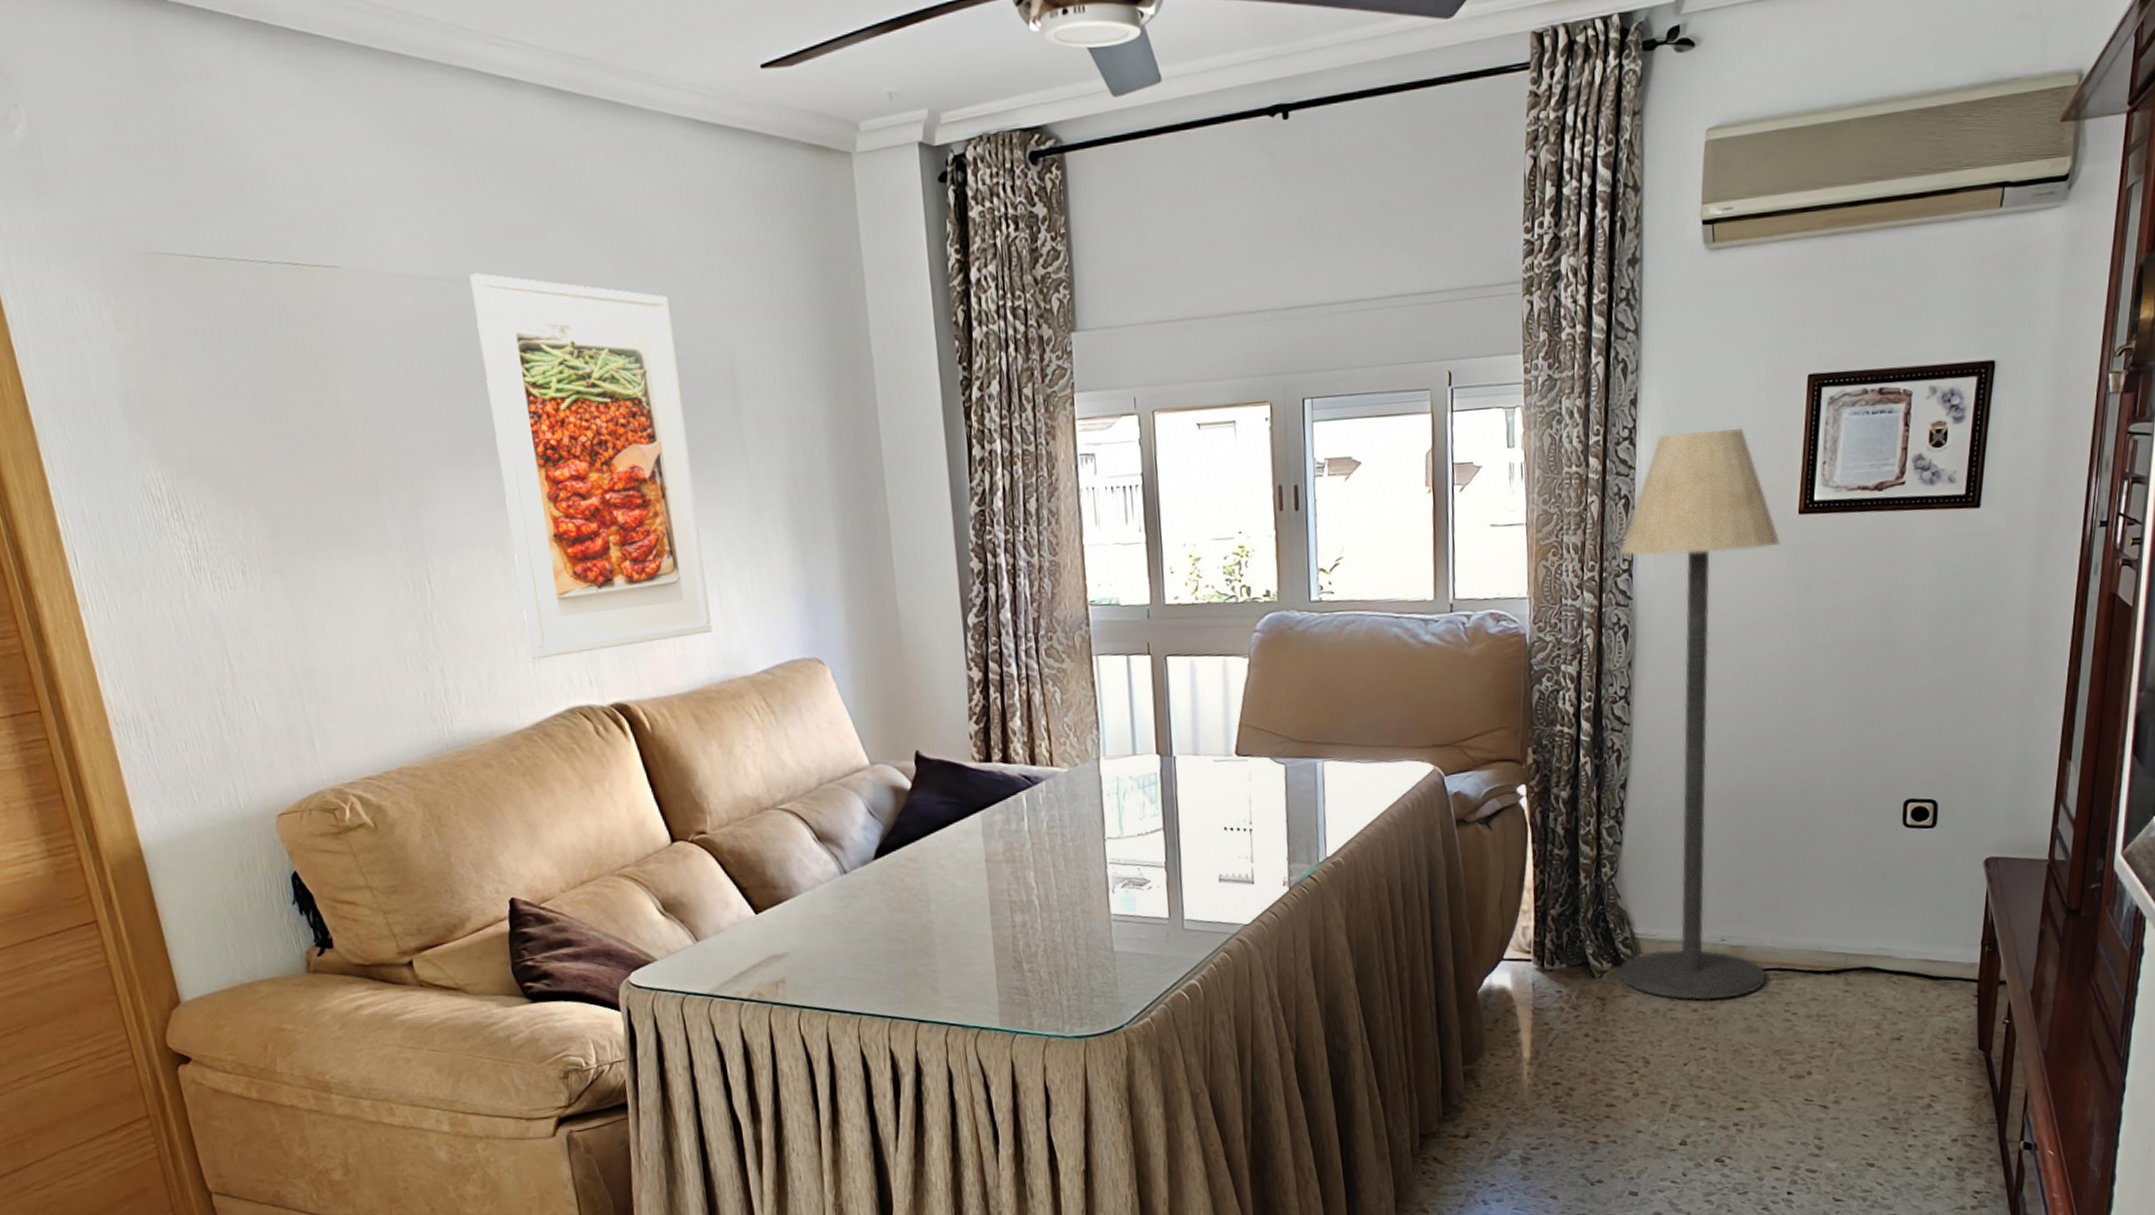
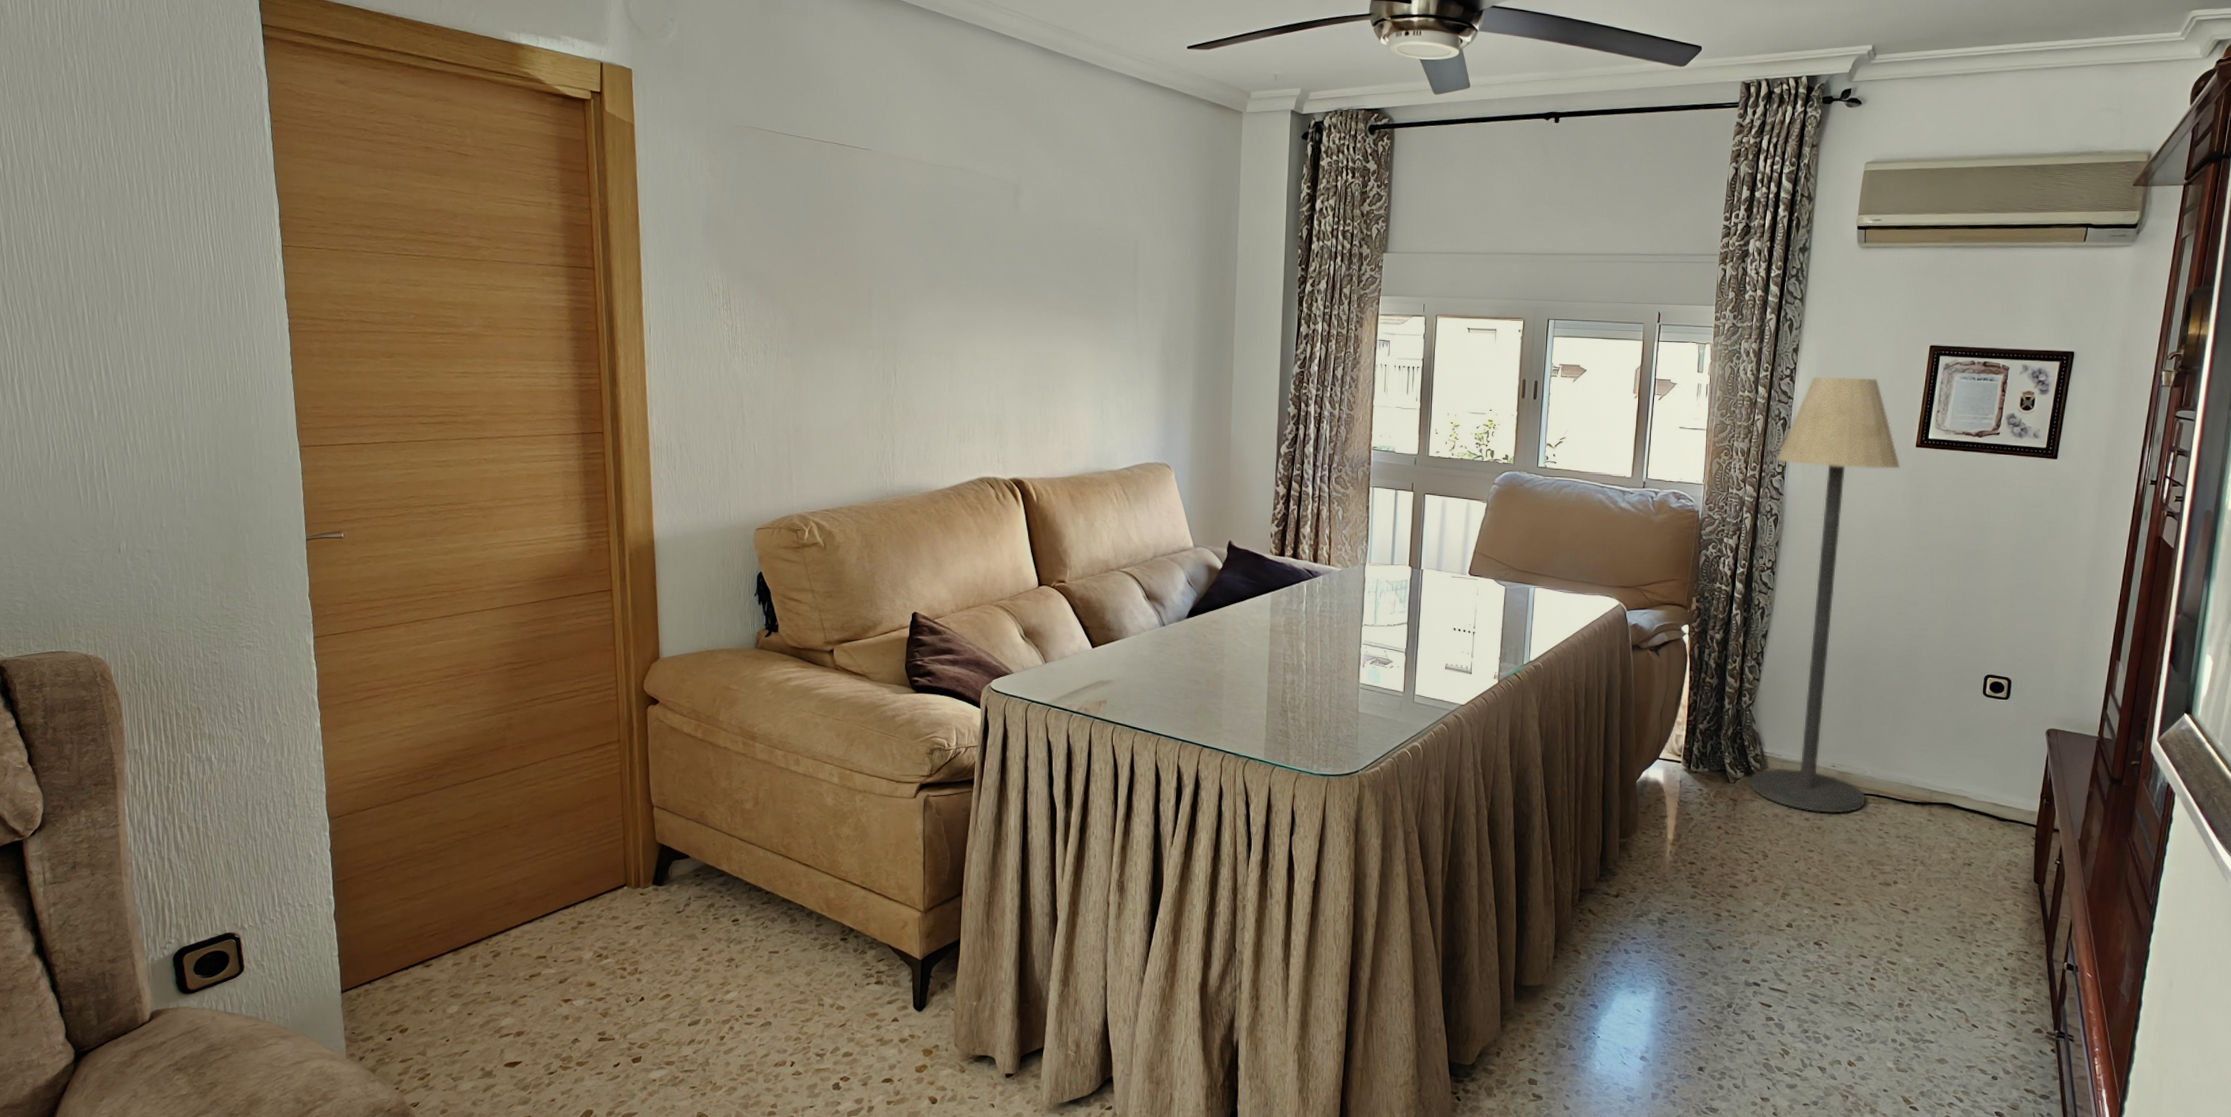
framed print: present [469,273,713,659] -> none [958,165,1098,439]

